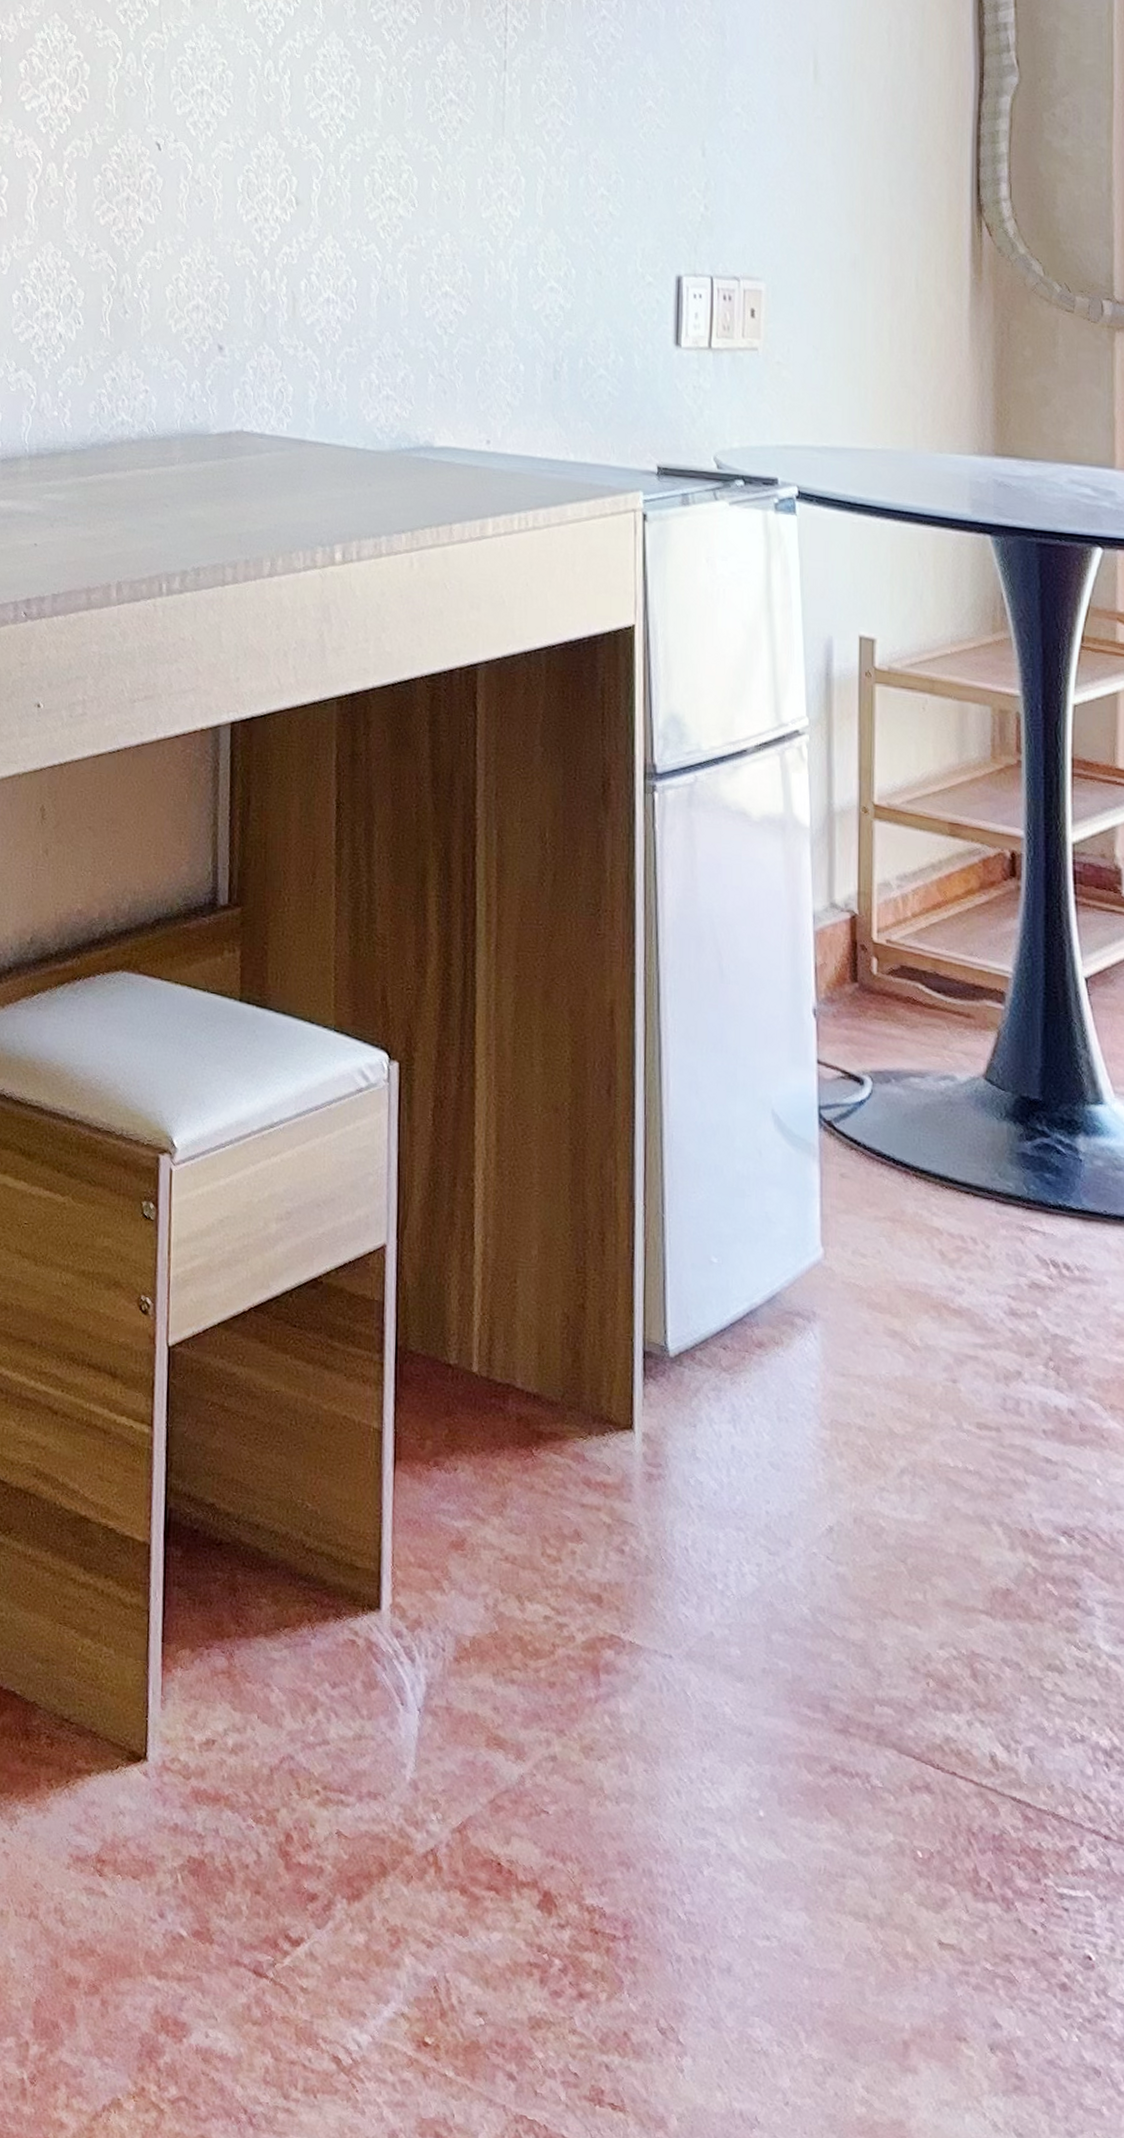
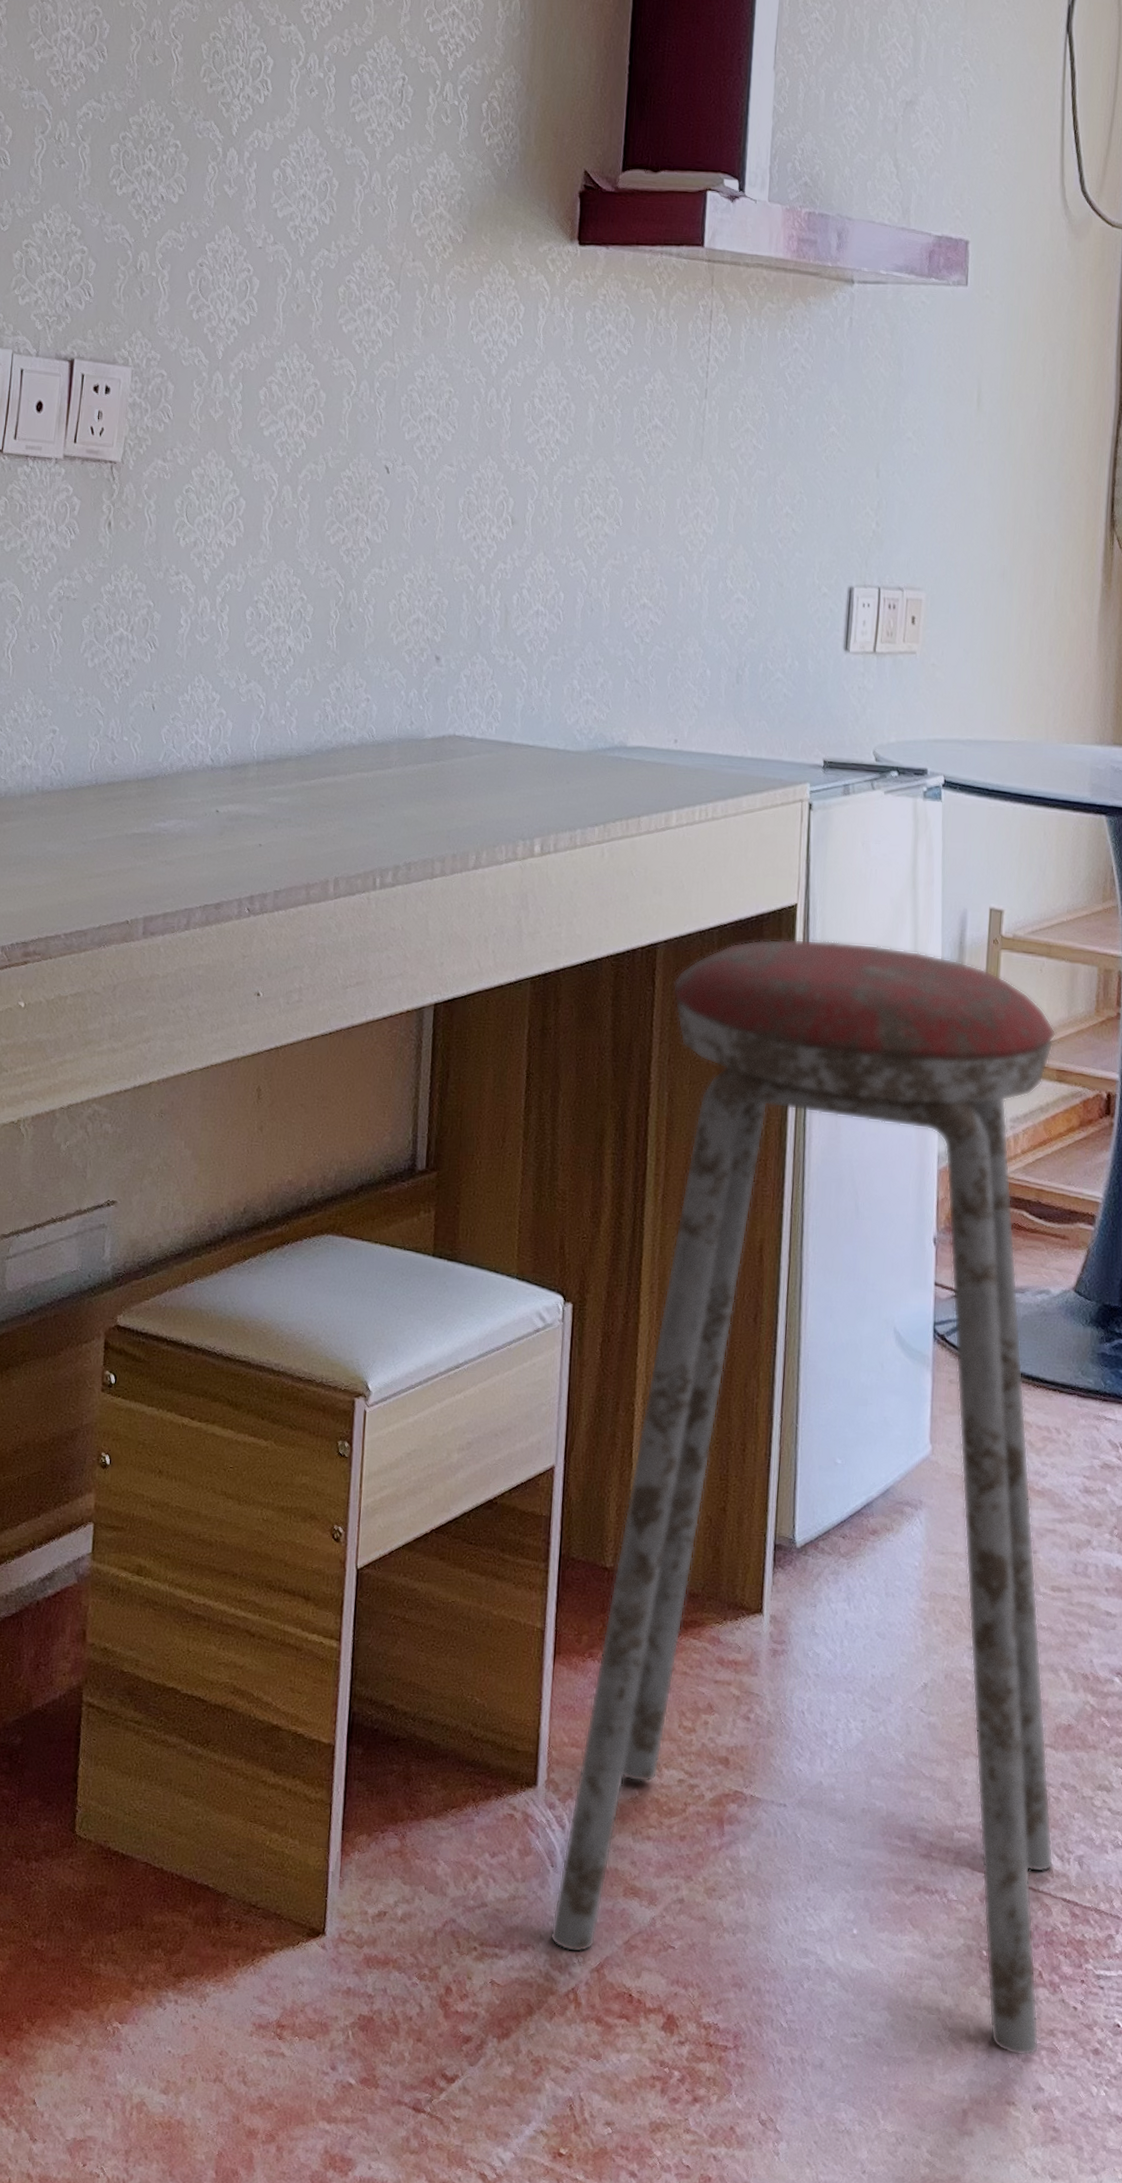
music stool: none [403,663,998,1984] -> present [550,938,1056,2057]

